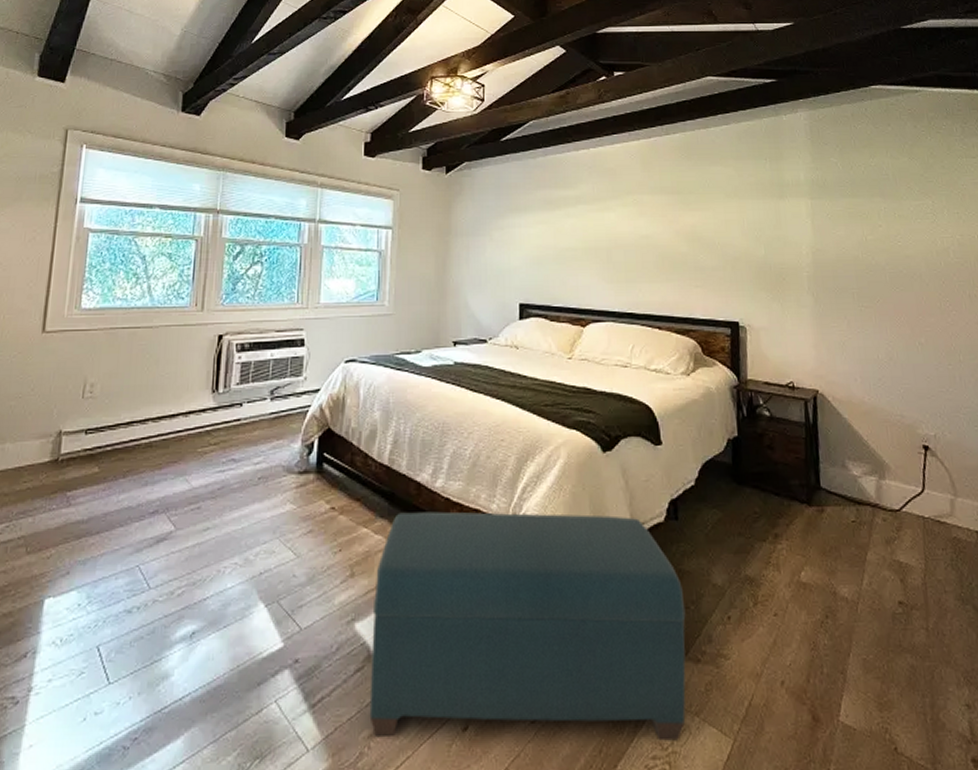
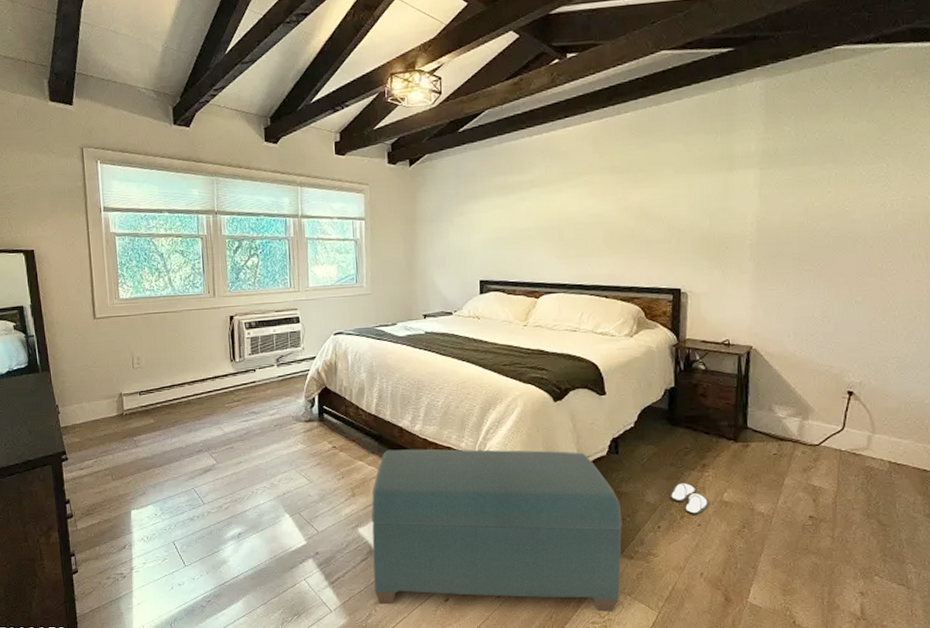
slippers: none [739,559,786,601] -> present [670,483,710,515]

